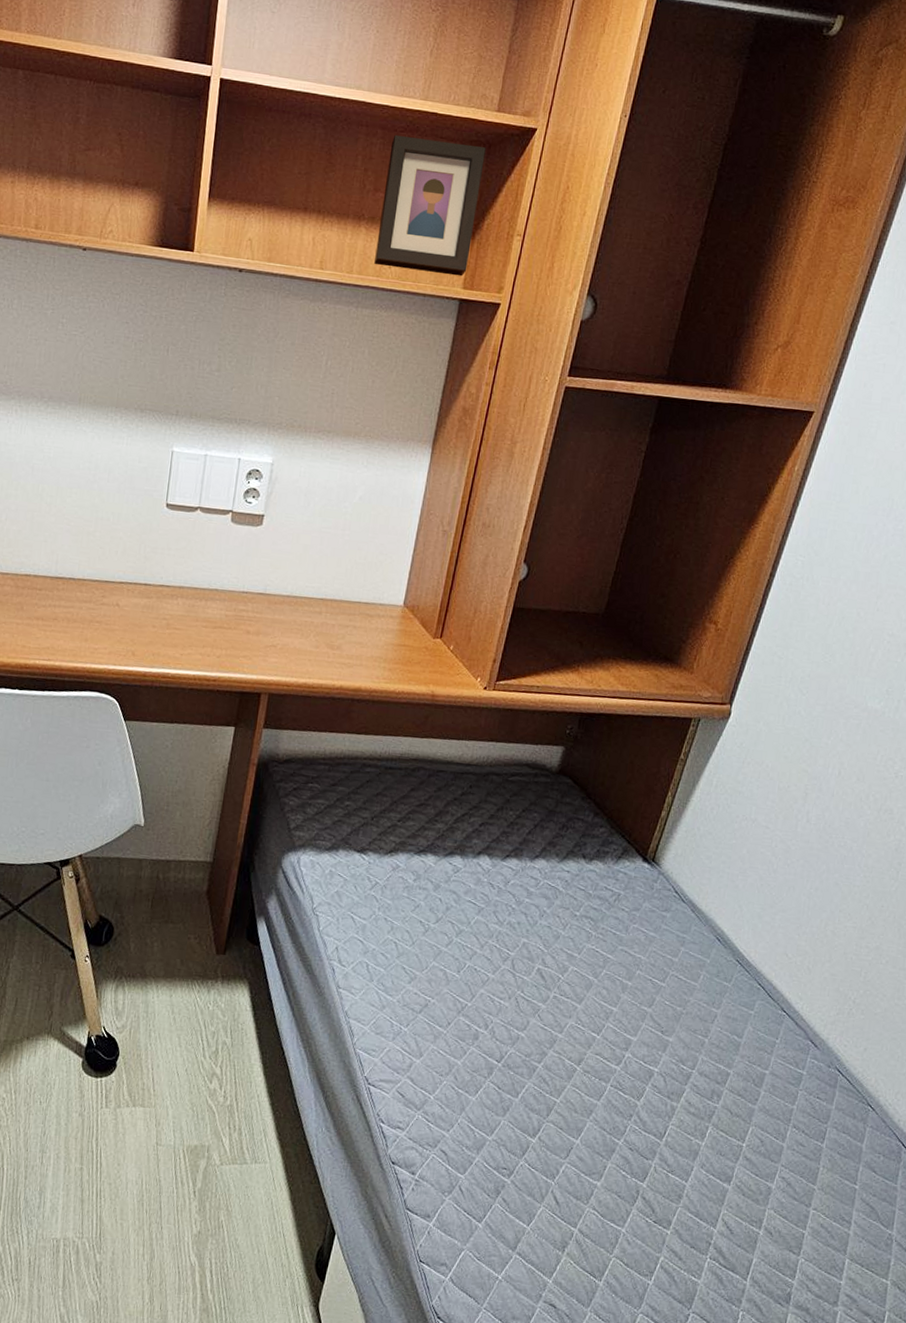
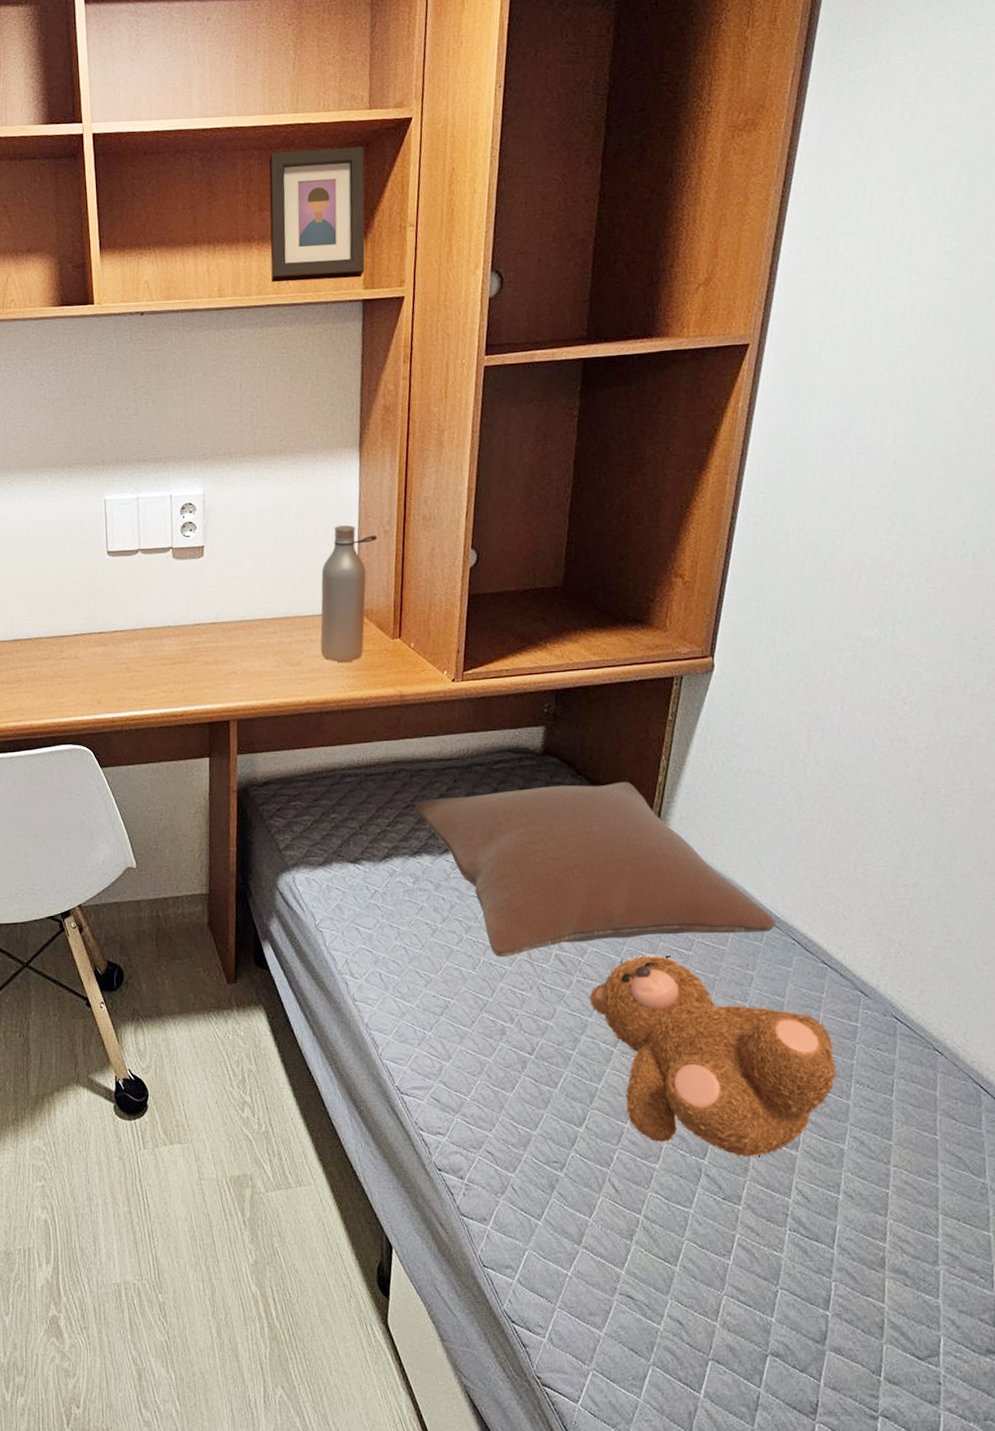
water bottle: none [362,518,436,655] -> present [320,525,378,664]
pillow: none [427,801,747,975] -> present [414,781,777,957]
teddy bear: none [561,980,779,1186] -> present [588,955,838,1157]

